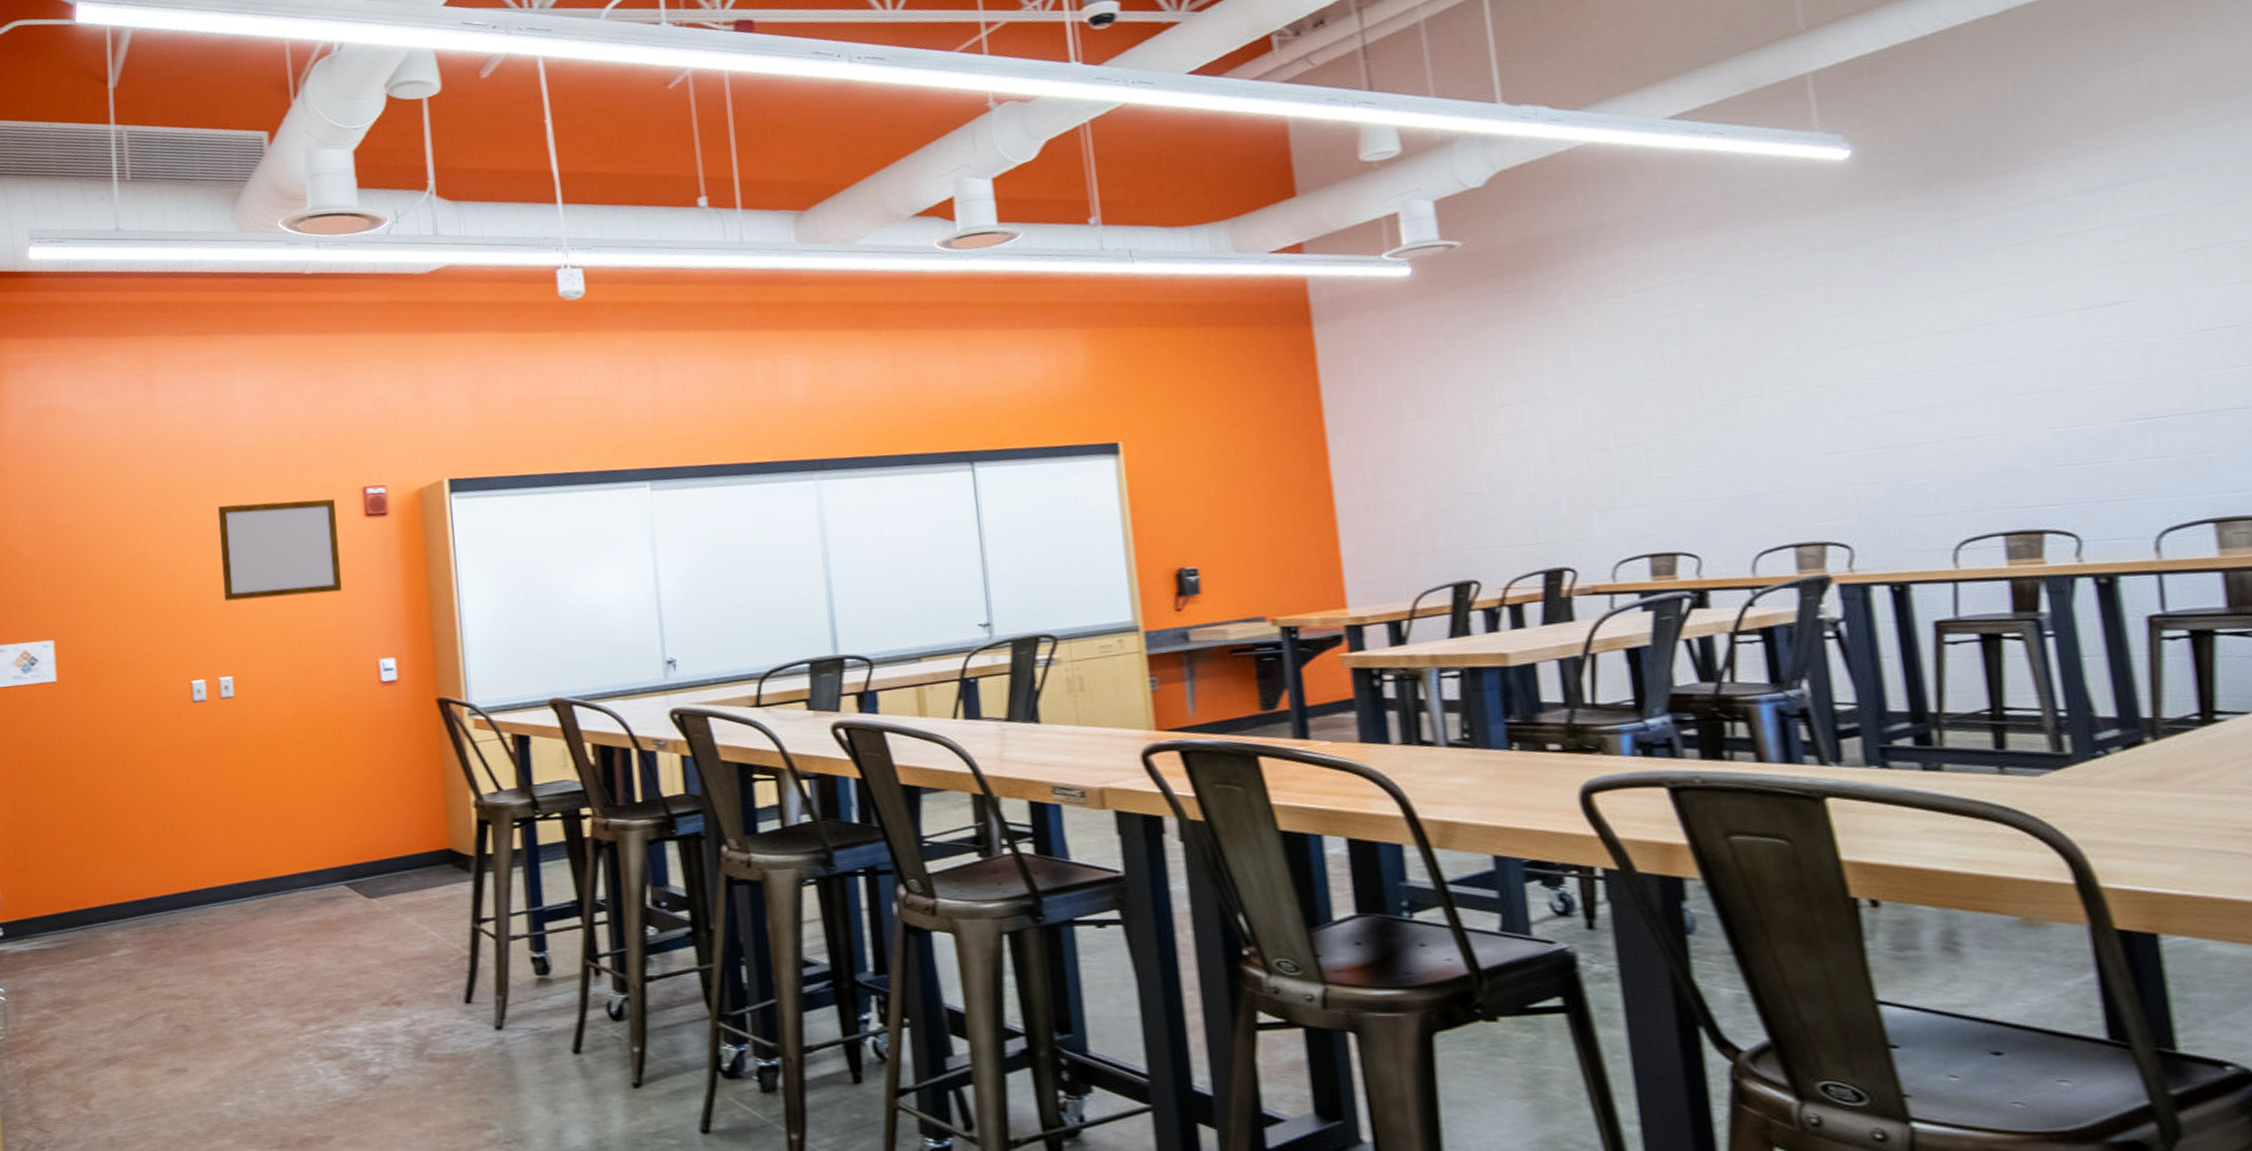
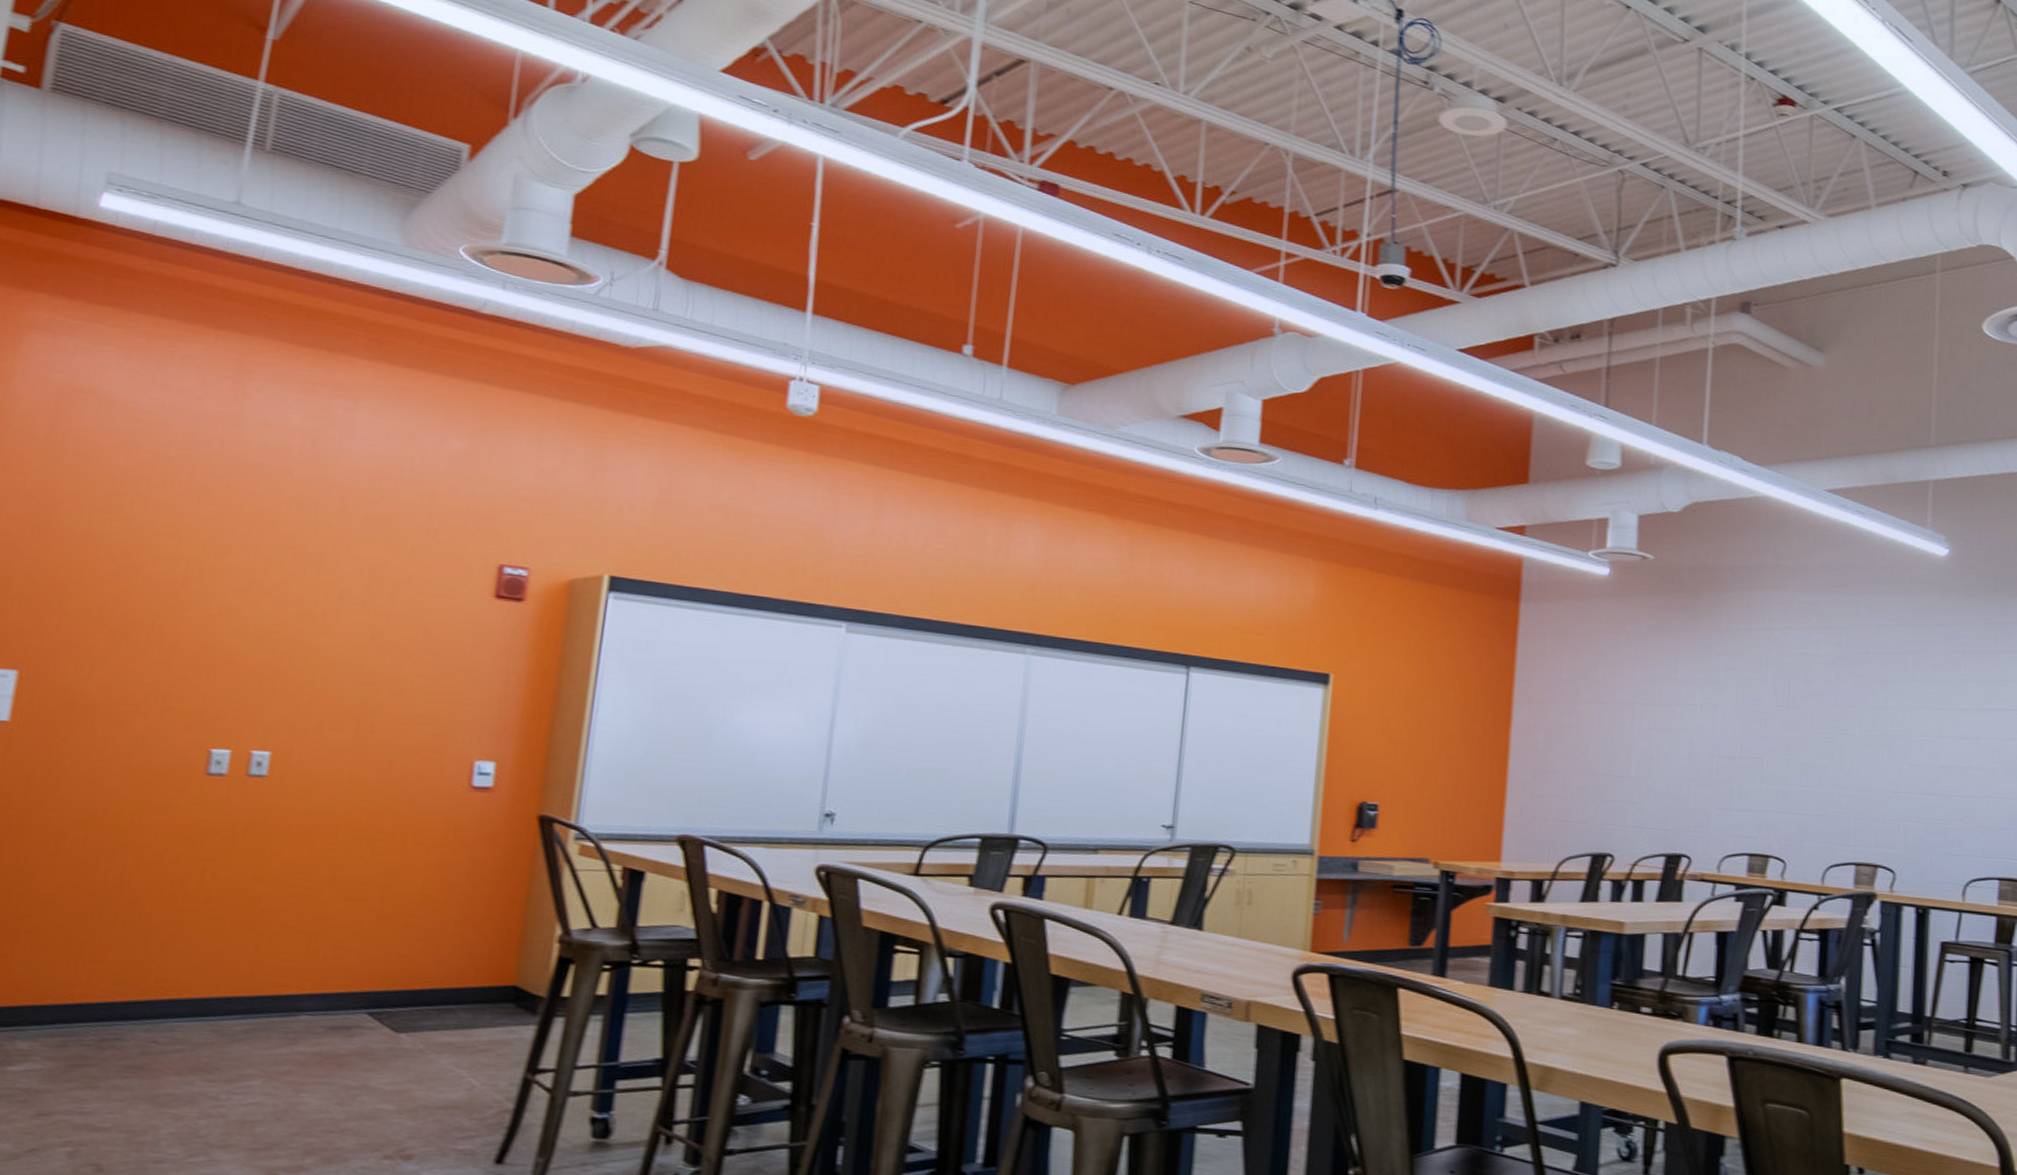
writing board: present [217,499,342,601] -> none [281,550,460,676]

